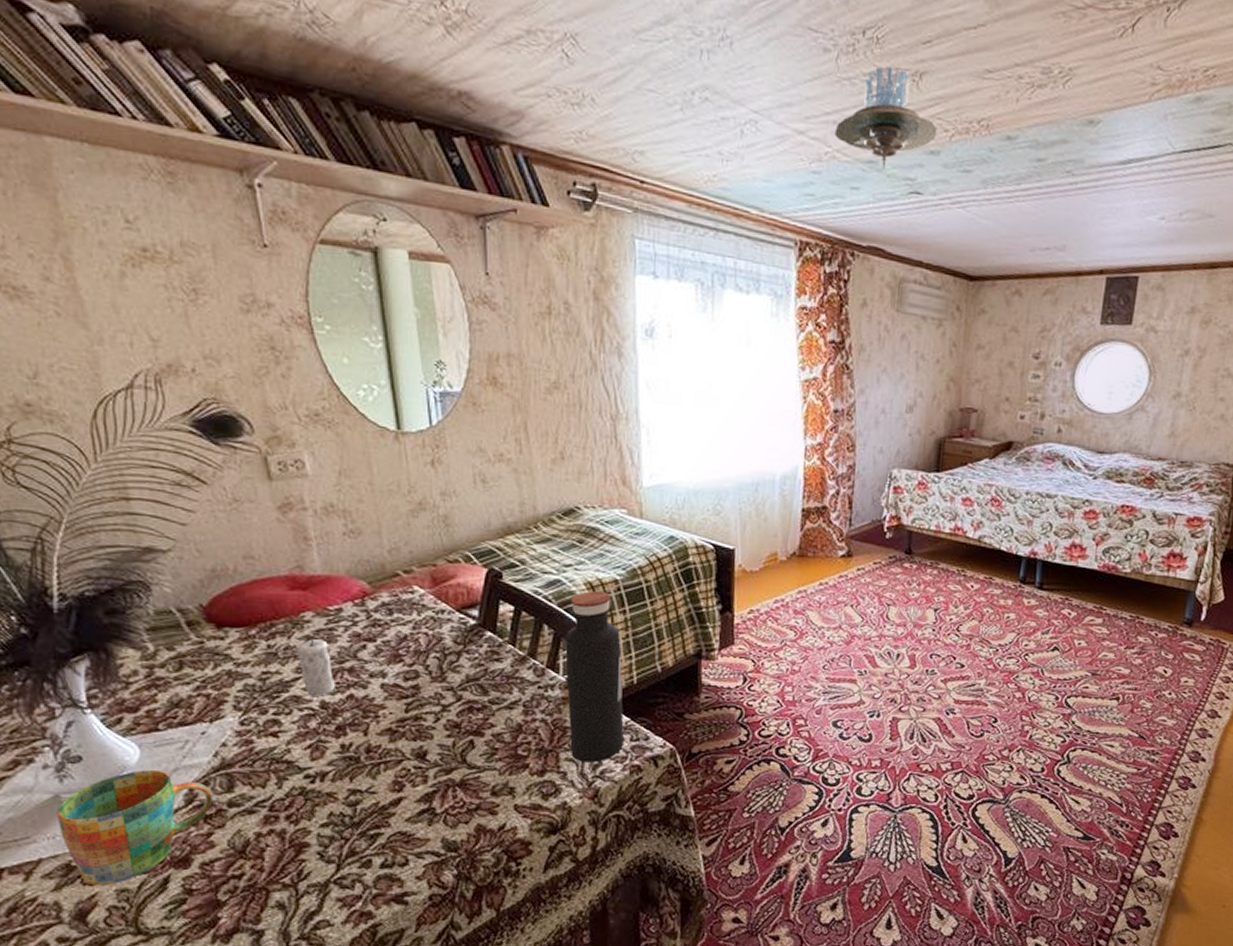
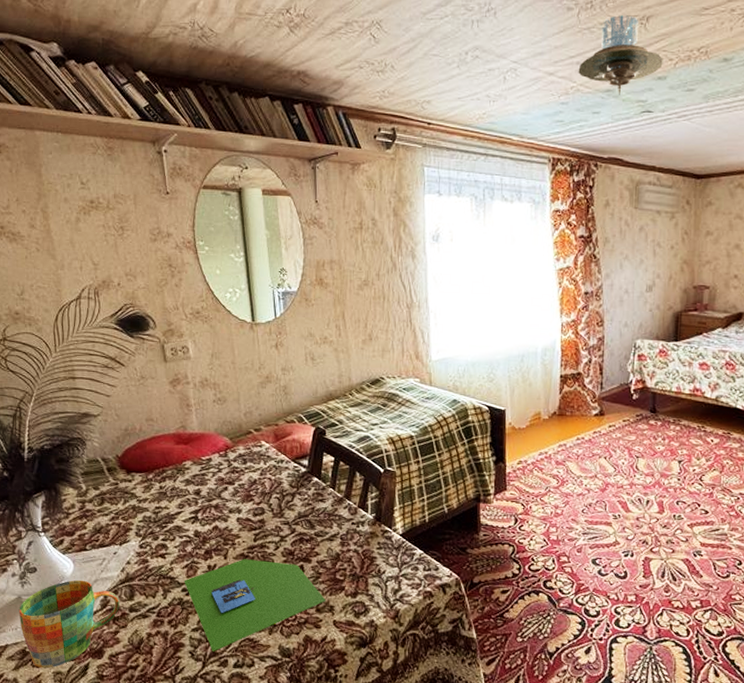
candle: present [295,633,335,698] -> none [178,478,205,528]
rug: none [306,734,504,851] -> present [184,559,326,652]
water bottle: present [565,591,624,763] -> none [372,445,418,588]

